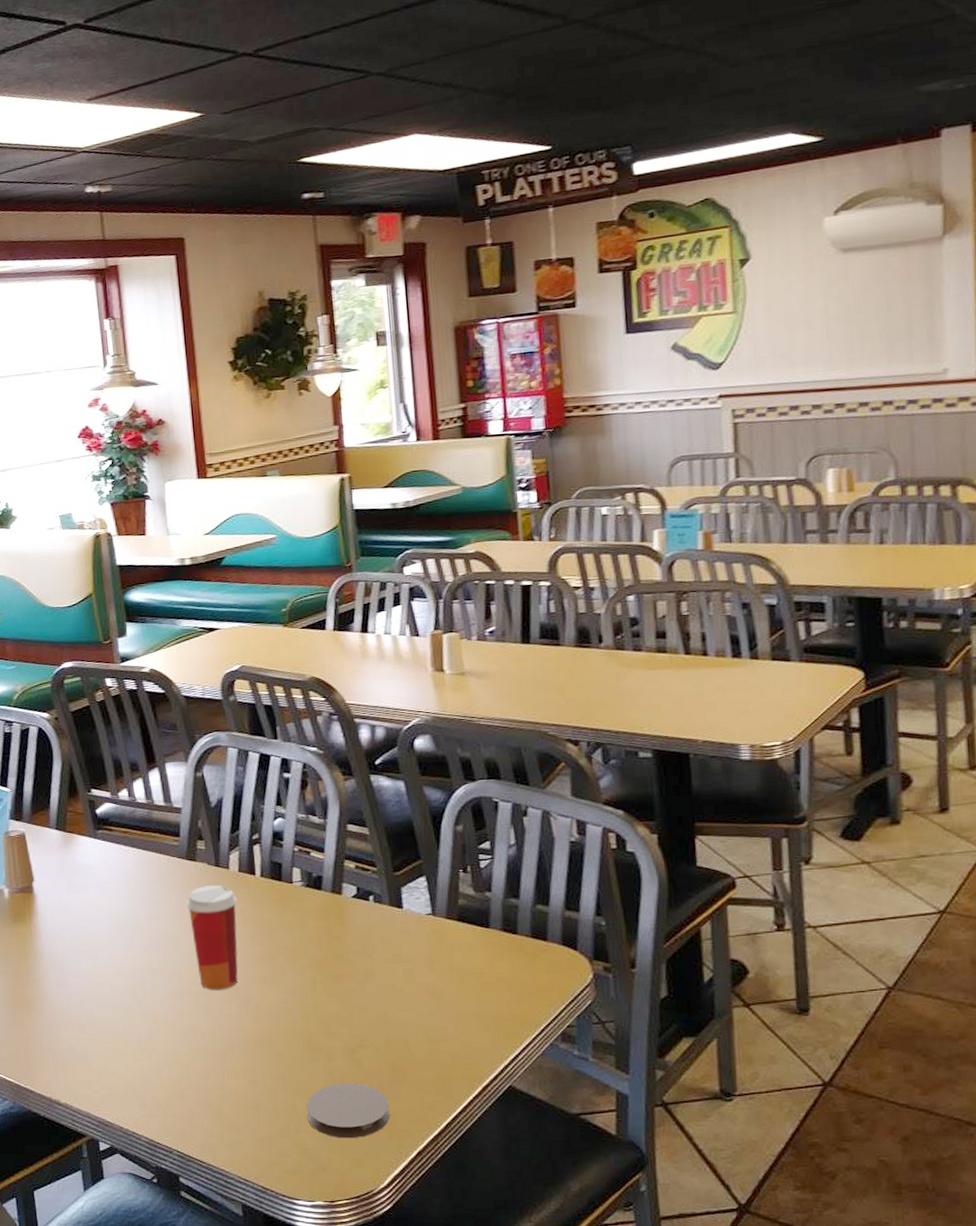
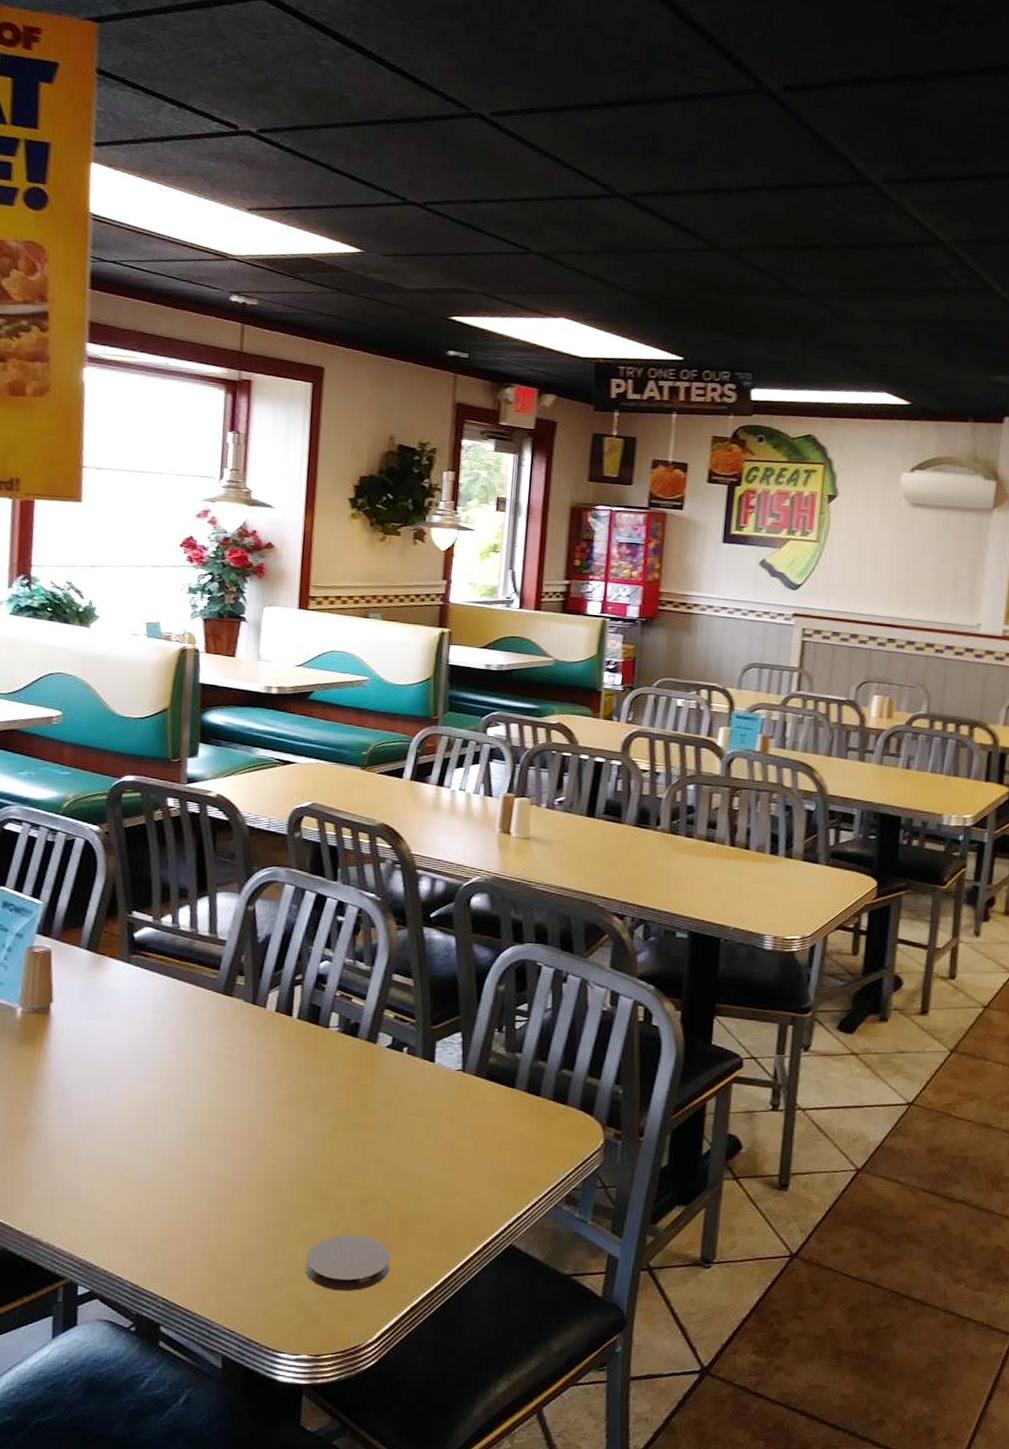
paper cup: present [186,885,238,990] -> none [215,1023,270,1132]

